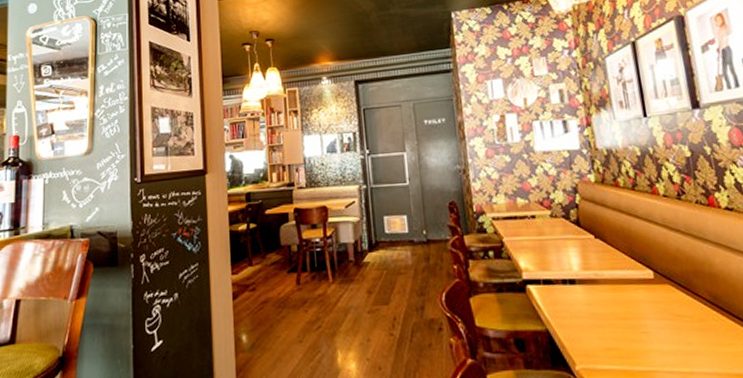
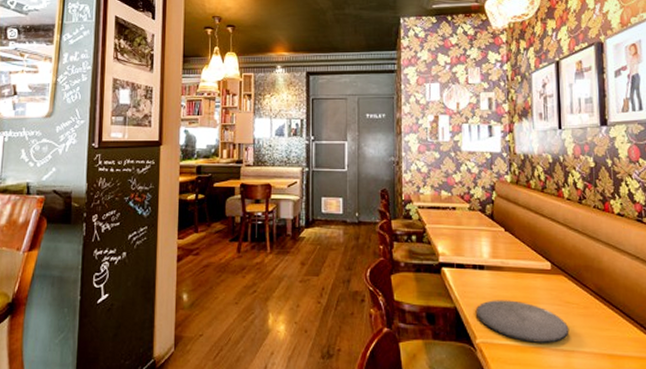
plate: none [571,317,685,366] -> present [475,300,569,343]

